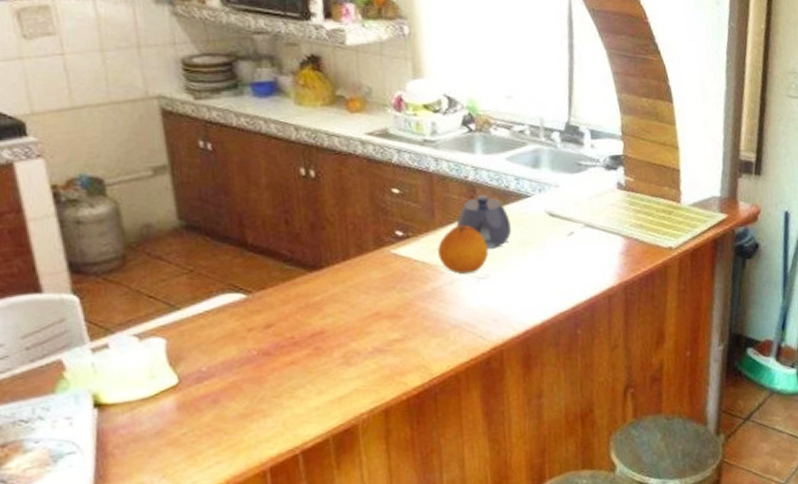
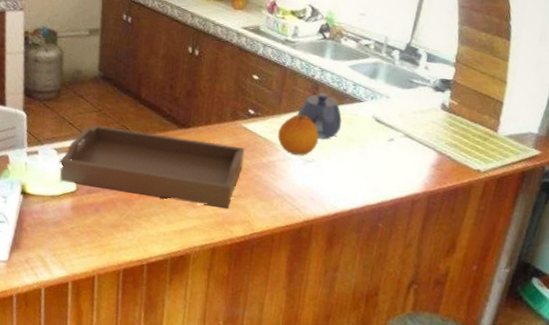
serving tray: none [145,278,403,377] -> present [59,125,245,209]

